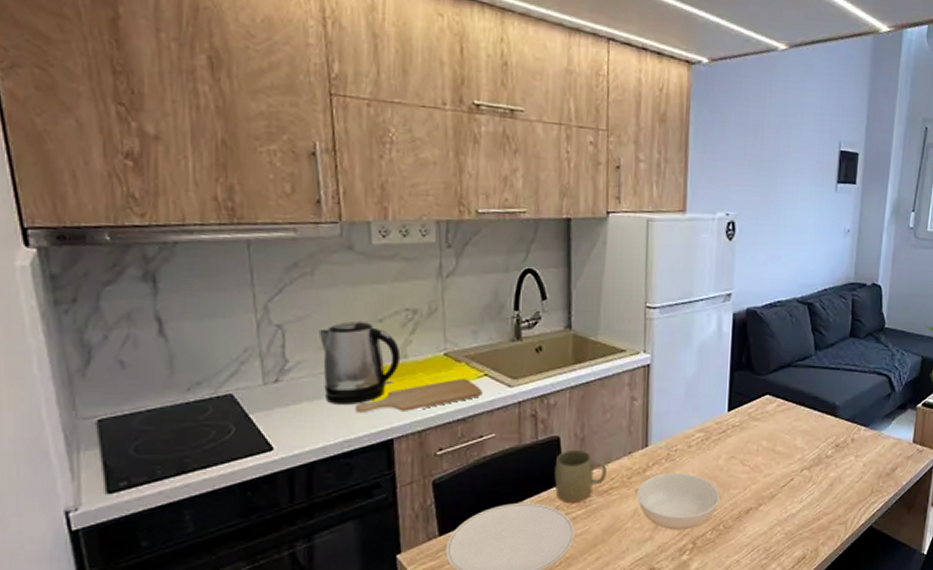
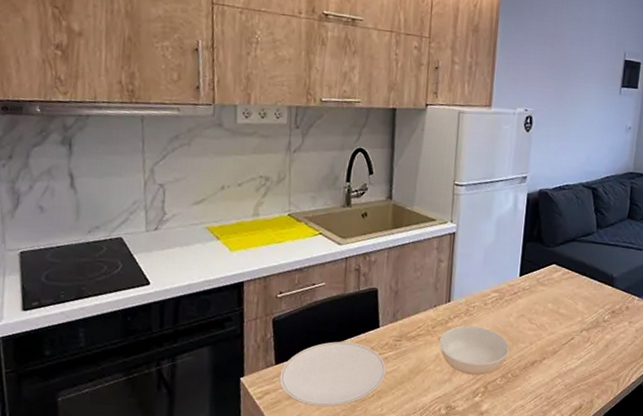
kettle: present [318,321,401,406] -> none [191,184,254,252]
chopping board: present [354,378,482,412] -> none [215,235,317,260]
mug: present [553,449,607,503] -> none [371,300,415,345]

